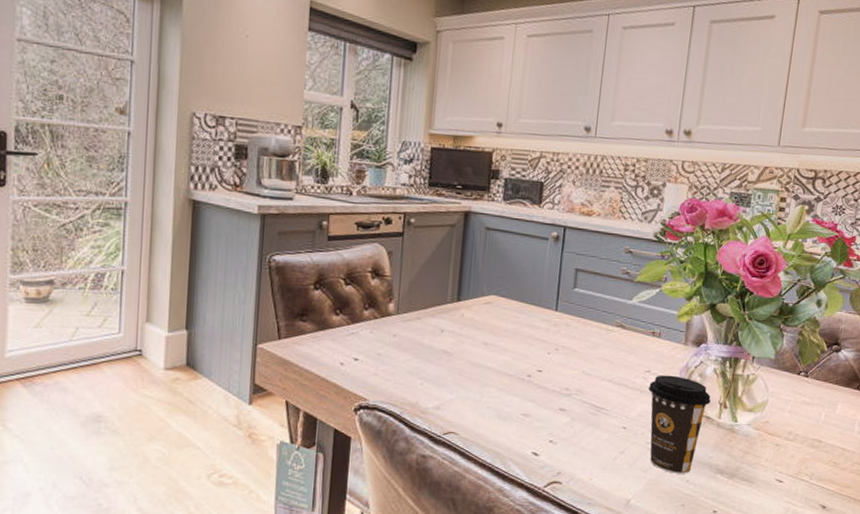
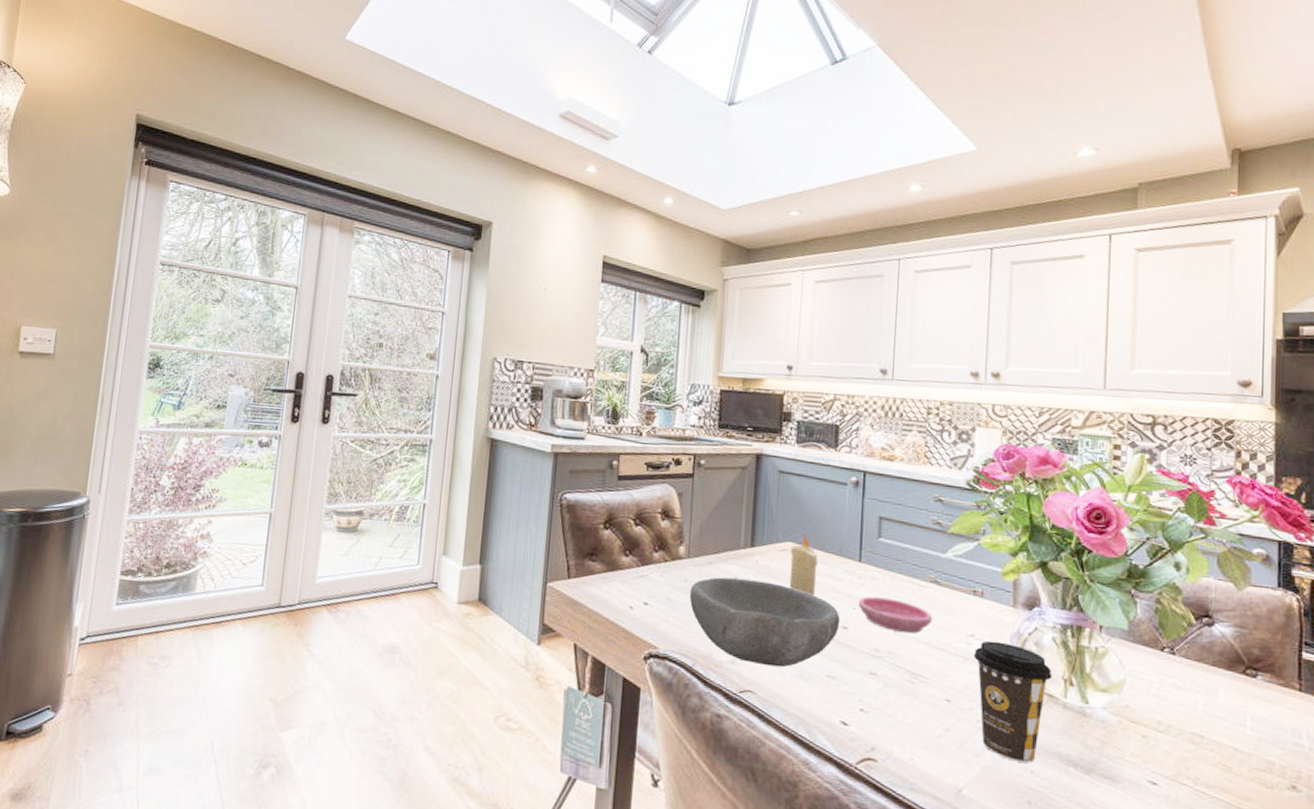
bowl: none [398,331,536,410] -> present [689,577,840,668]
candle: none [491,287,519,344] -> present [789,534,818,597]
saucer: none [553,341,617,373] -> present [859,596,933,634]

